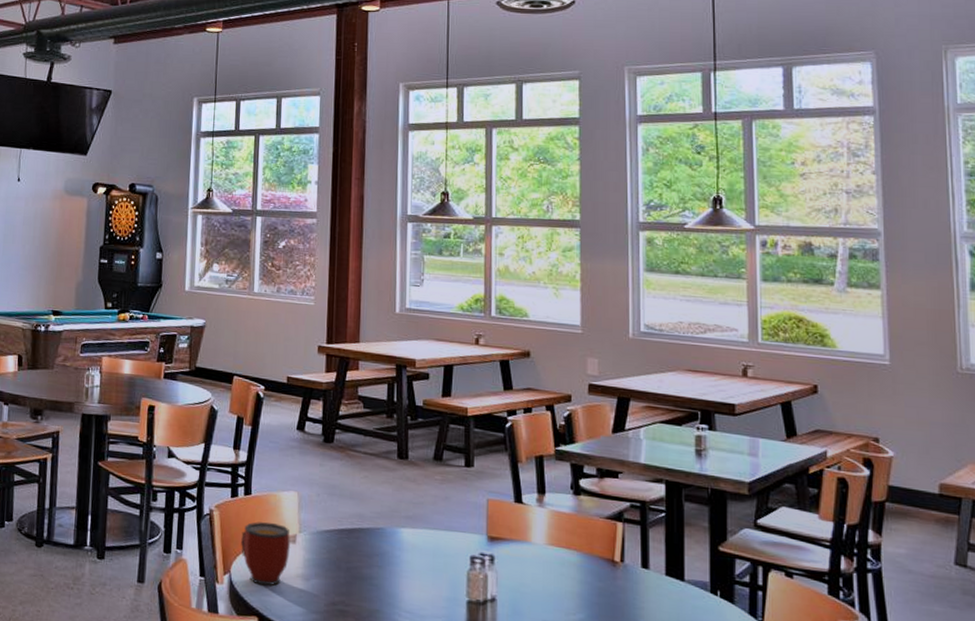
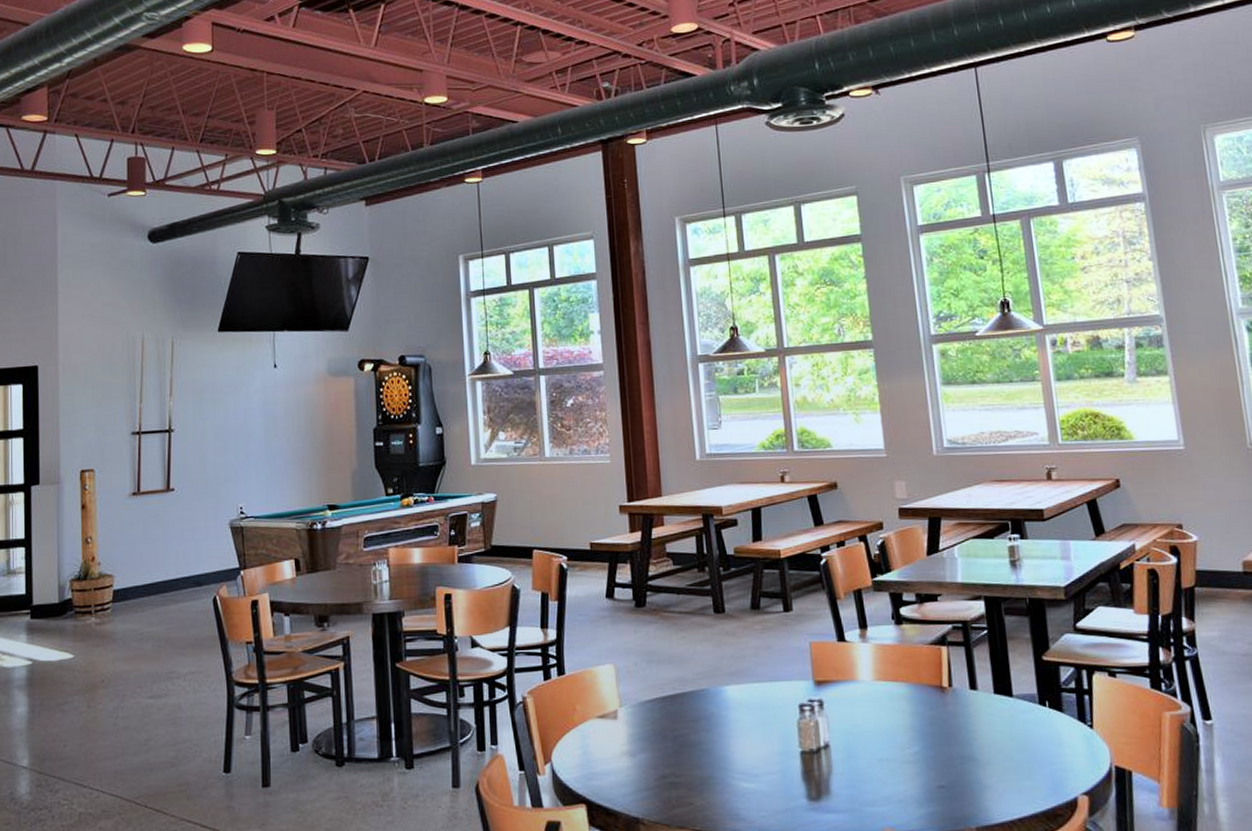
mug: present [241,522,290,586] -> none [559,700,612,770]

